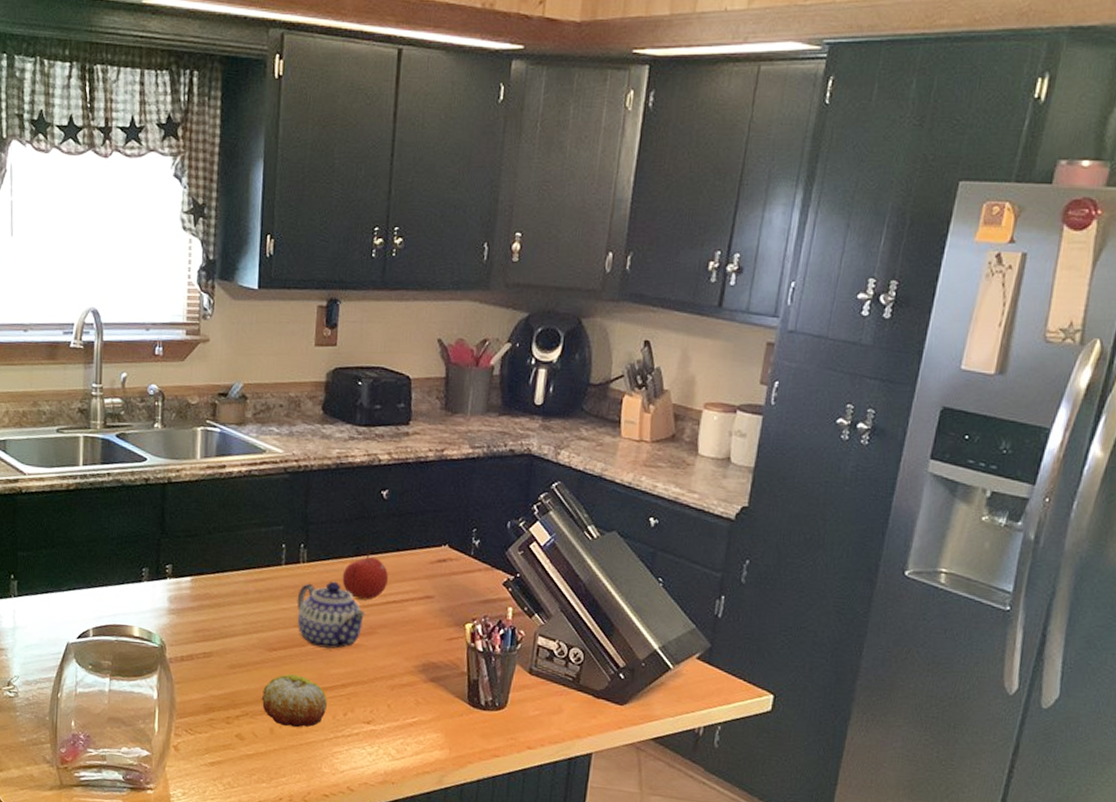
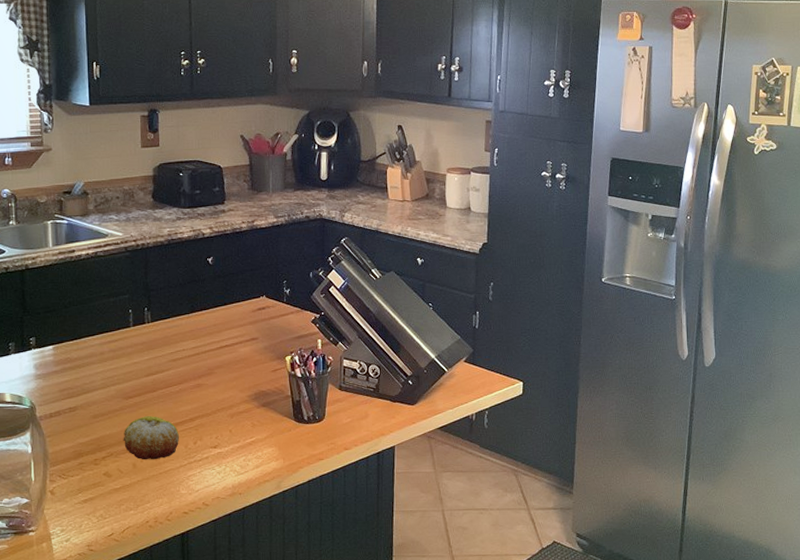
teapot: present [297,581,366,649] -> none [146,335,204,391]
fruit: present [342,552,388,601] -> none [182,308,219,348]

